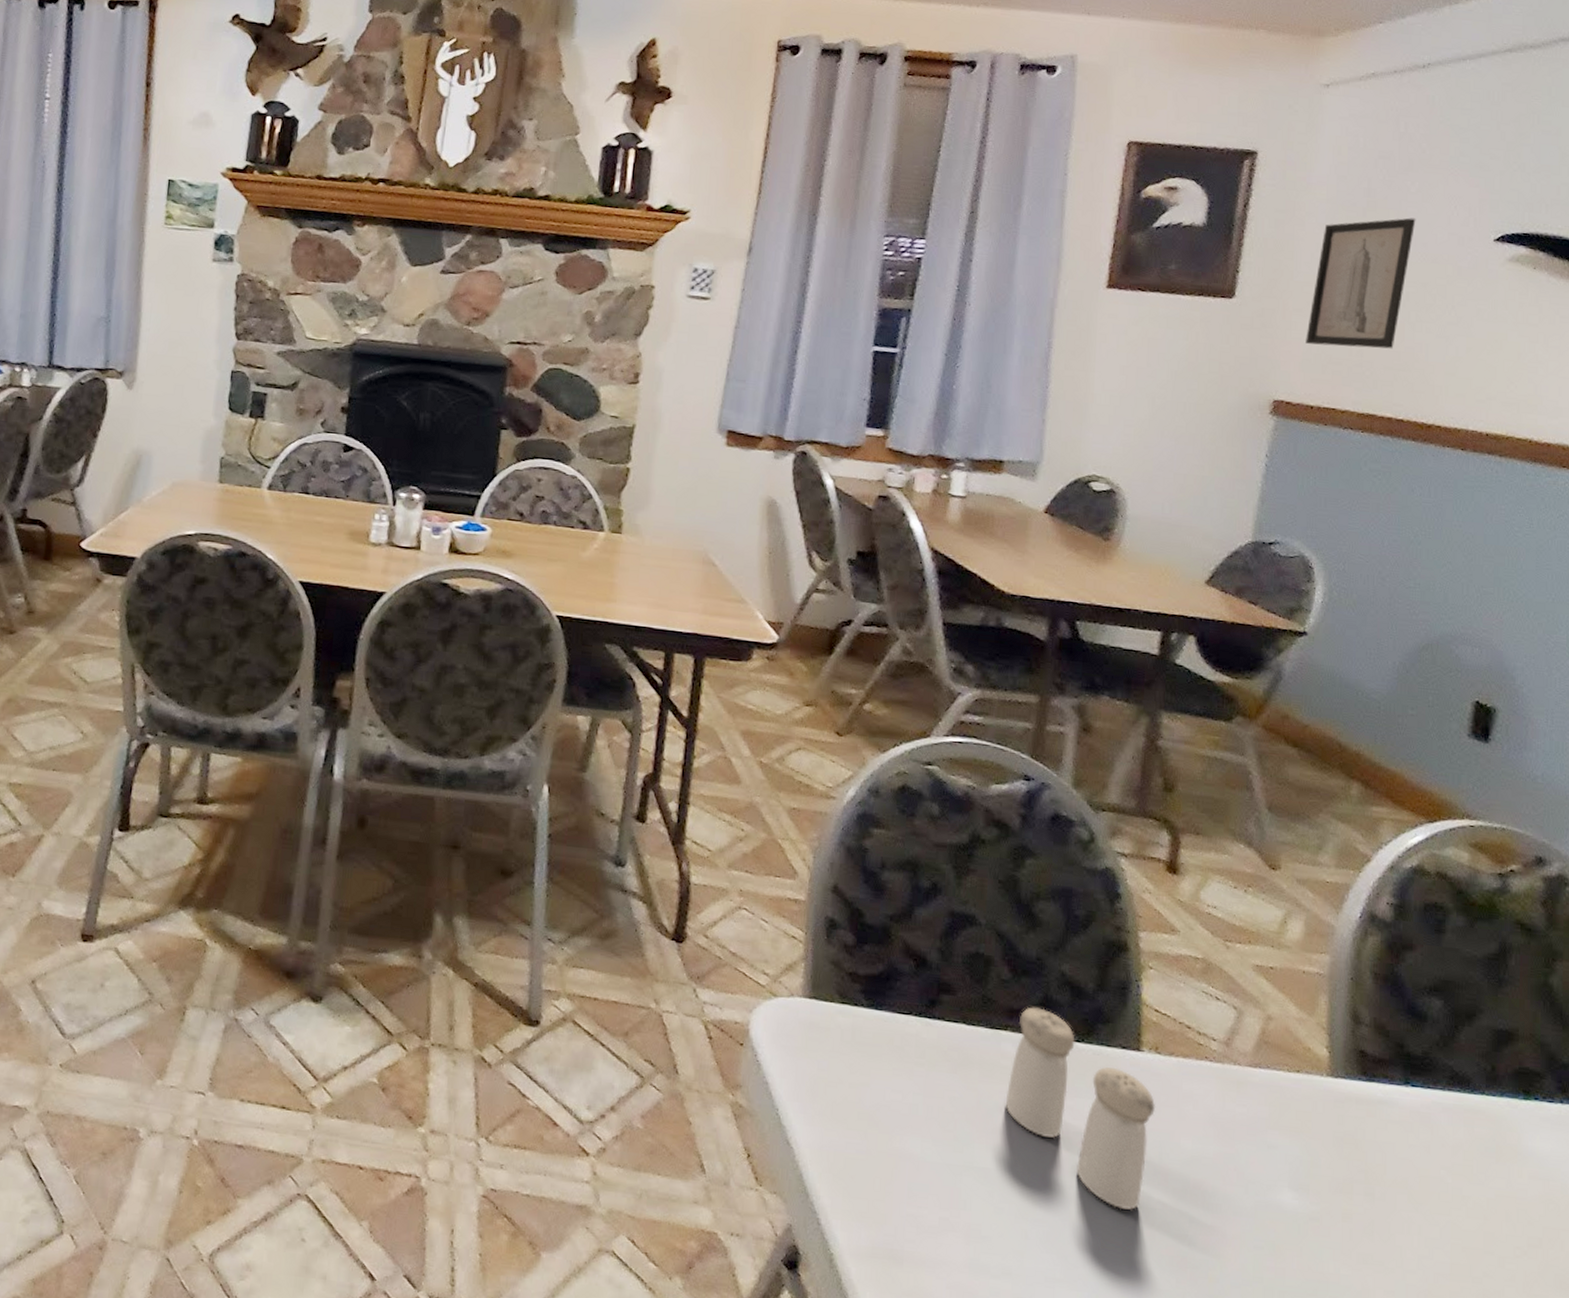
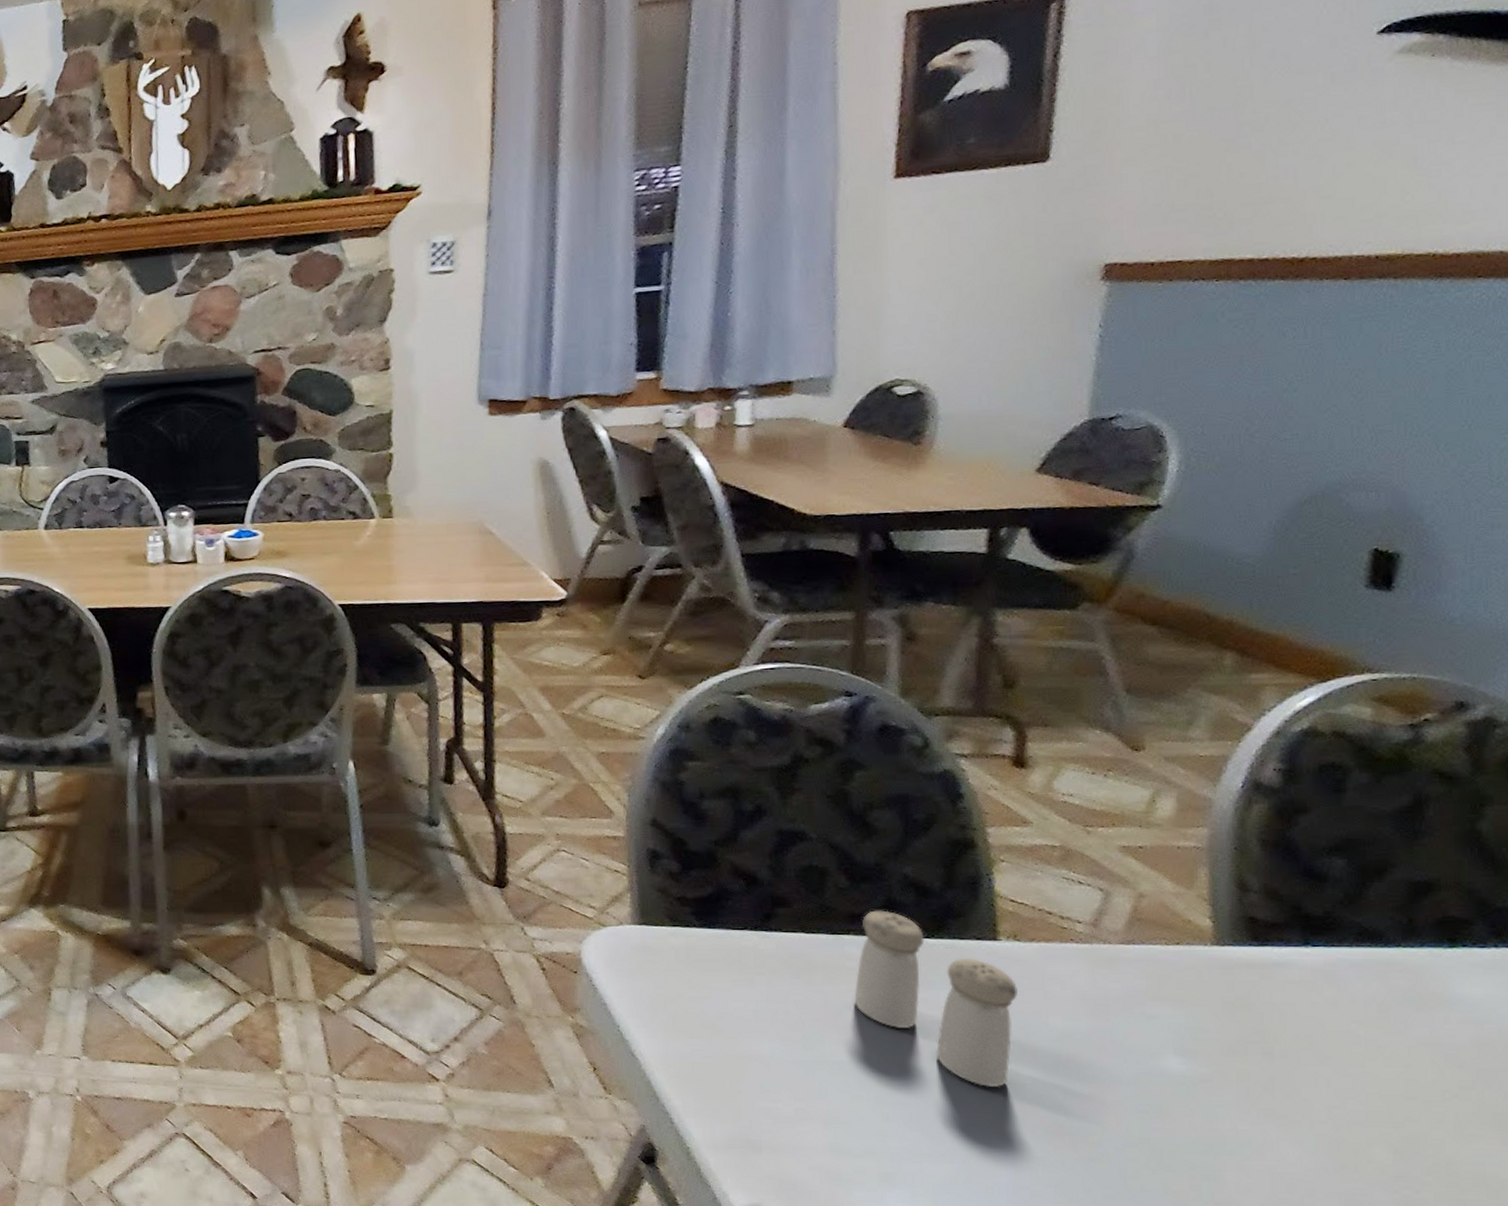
wall art: present [1305,217,1416,349] -> none [1140,27,1274,195]

